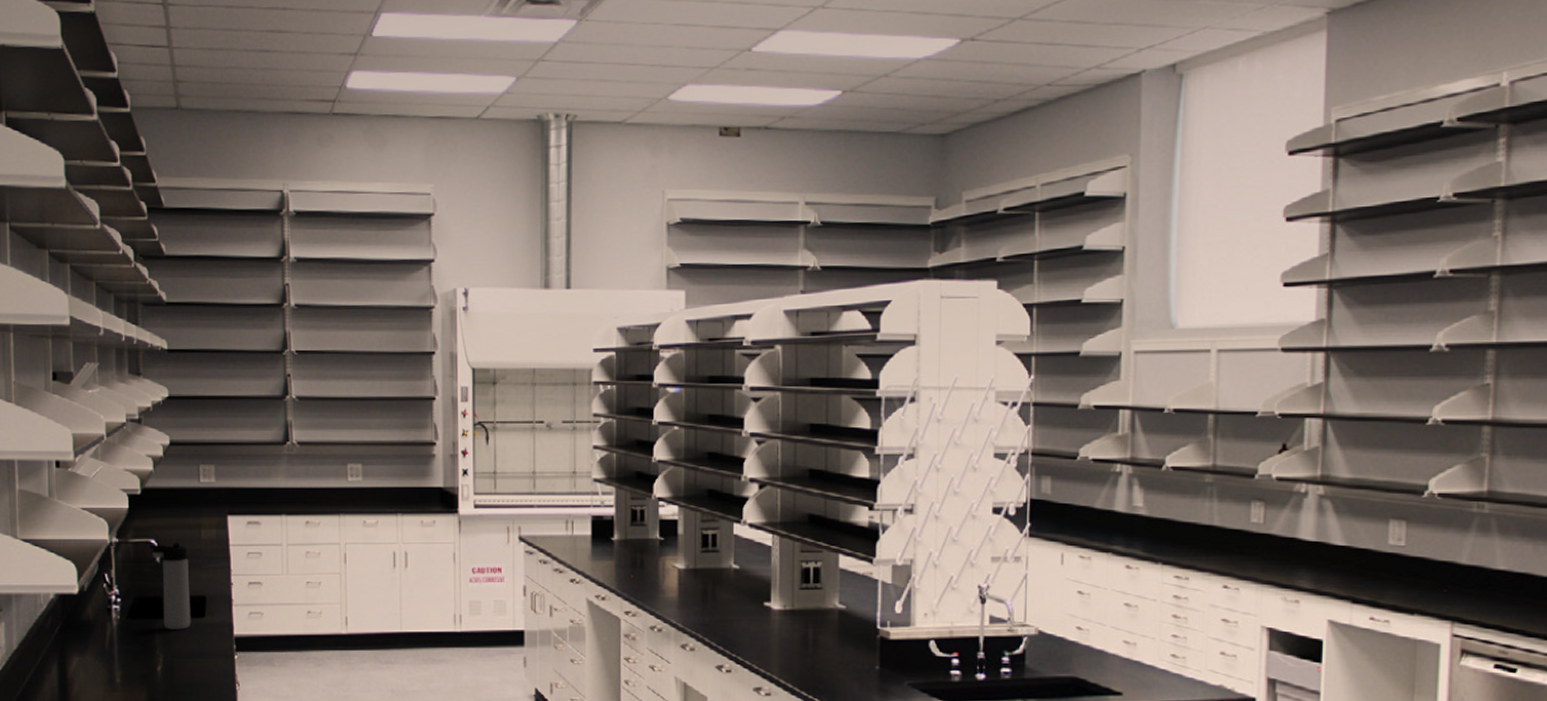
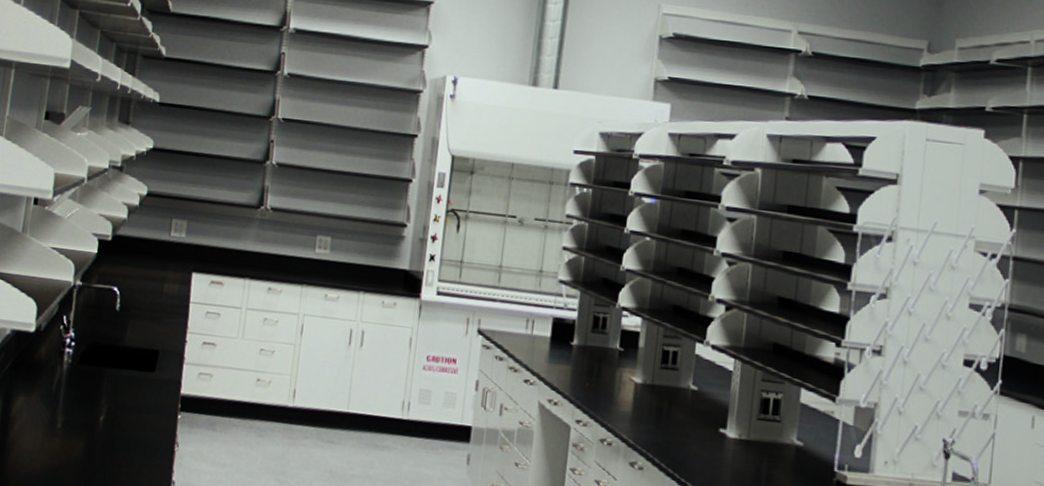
thermos bottle: present [148,543,191,630] -> none [110,291,148,382]

